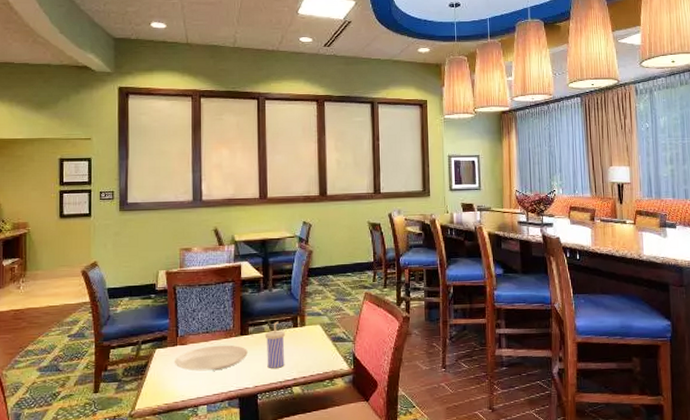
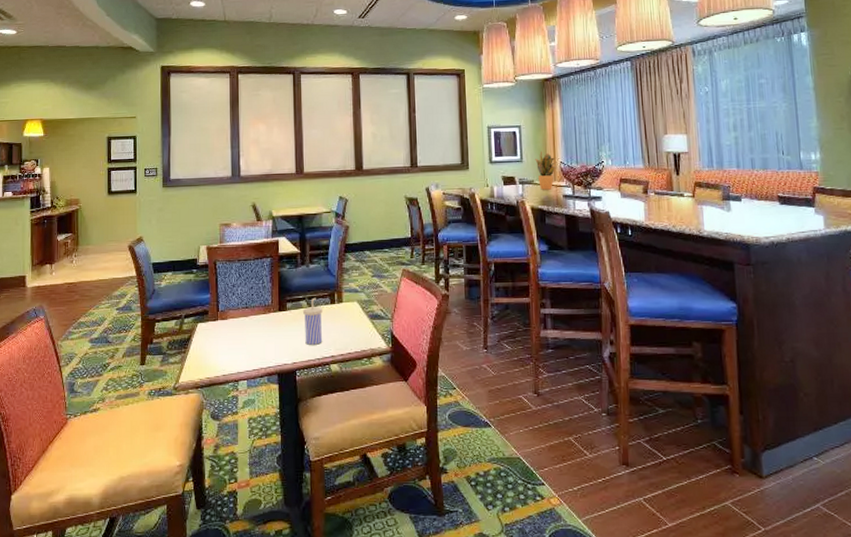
plate: present [175,345,248,372] -> none [216,320,286,347]
potted plant: none [492,180,513,217] -> present [535,152,557,190]

